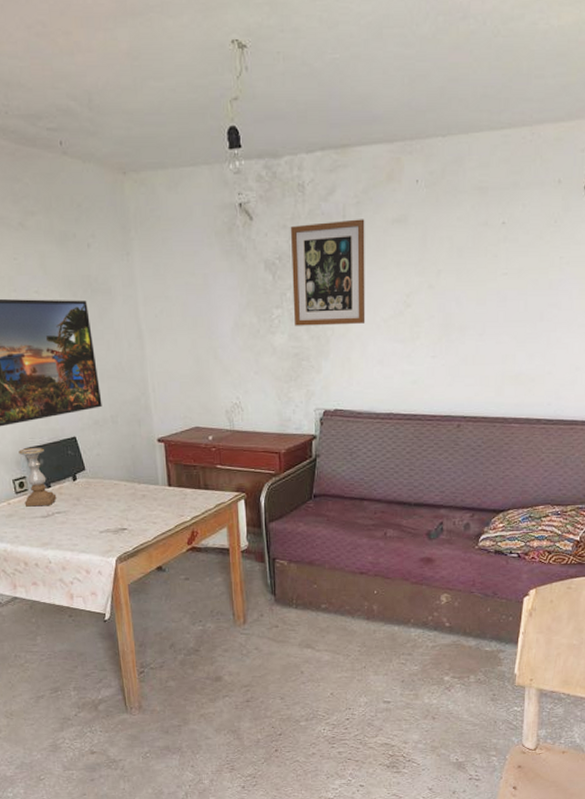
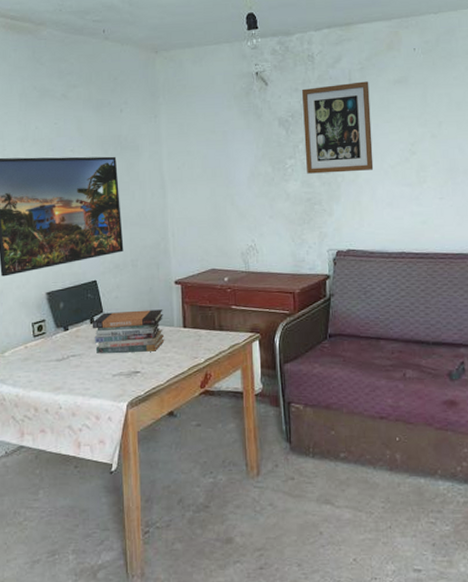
candle holder: present [18,448,57,507] -> none [41,292,73,350]
book stack: none [74,468,150,511] -> present [92,309,165,353]

